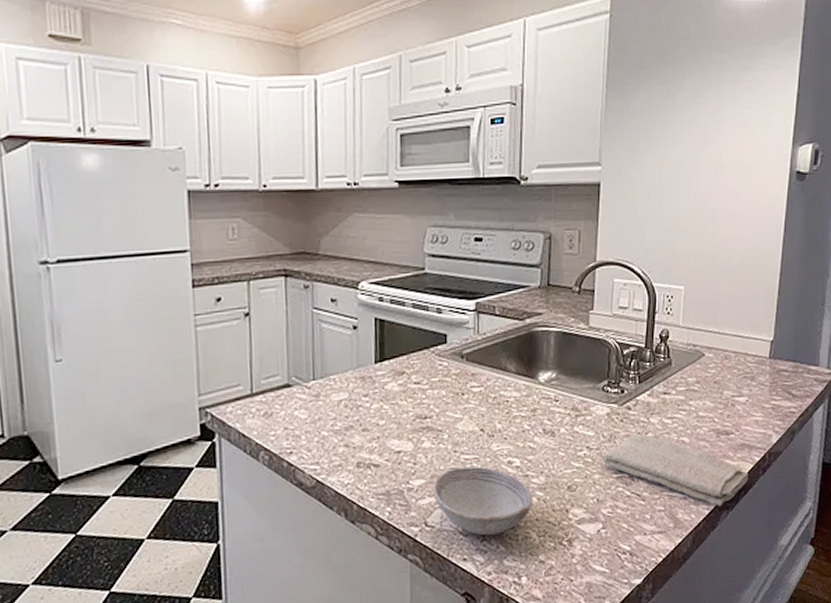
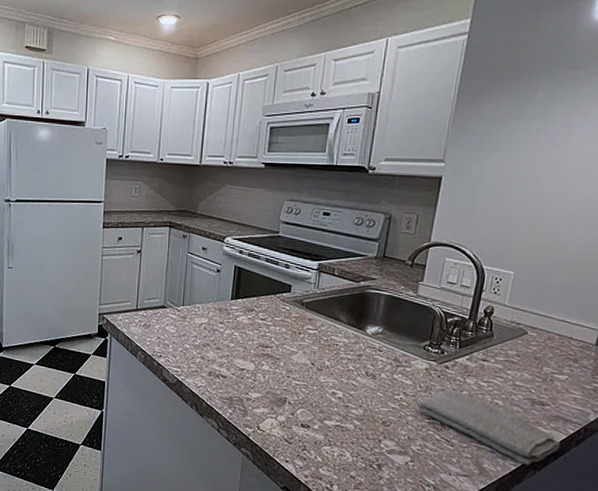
bowl: present [433,466,533,536] -> none [267,389,350,448]

